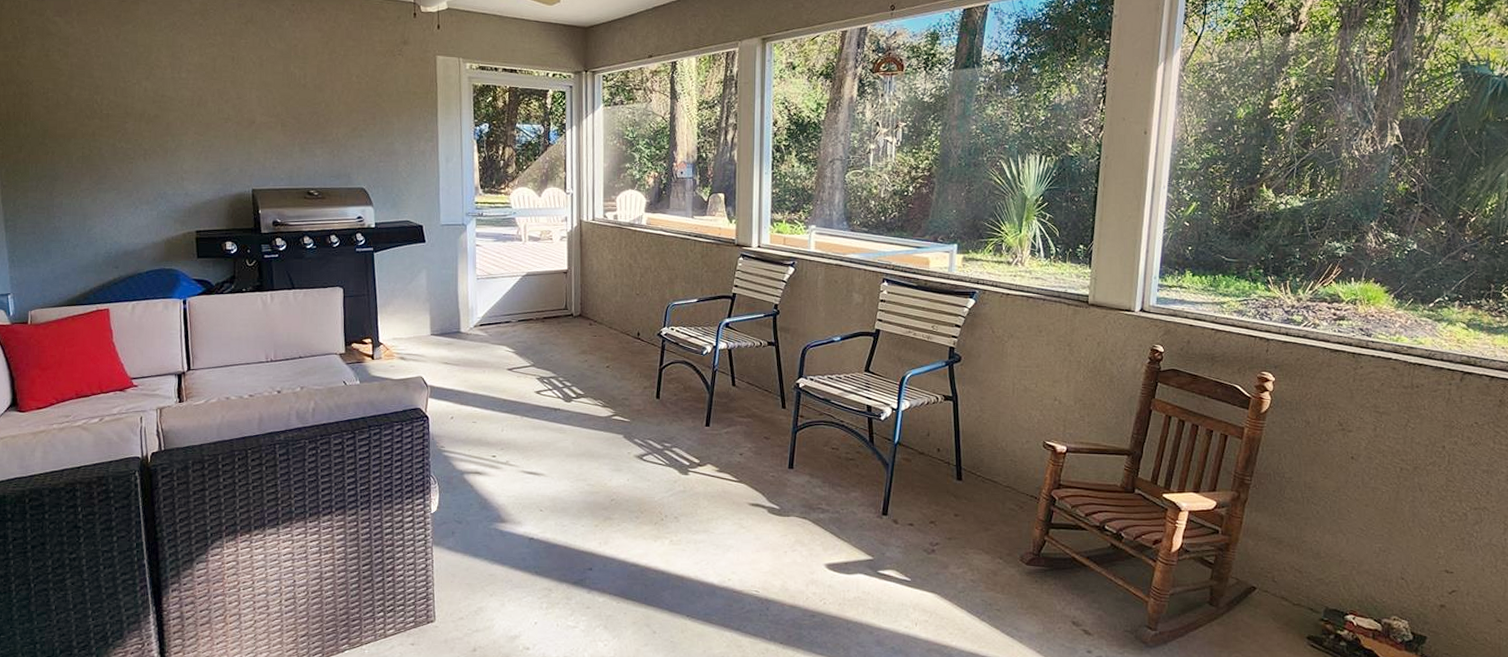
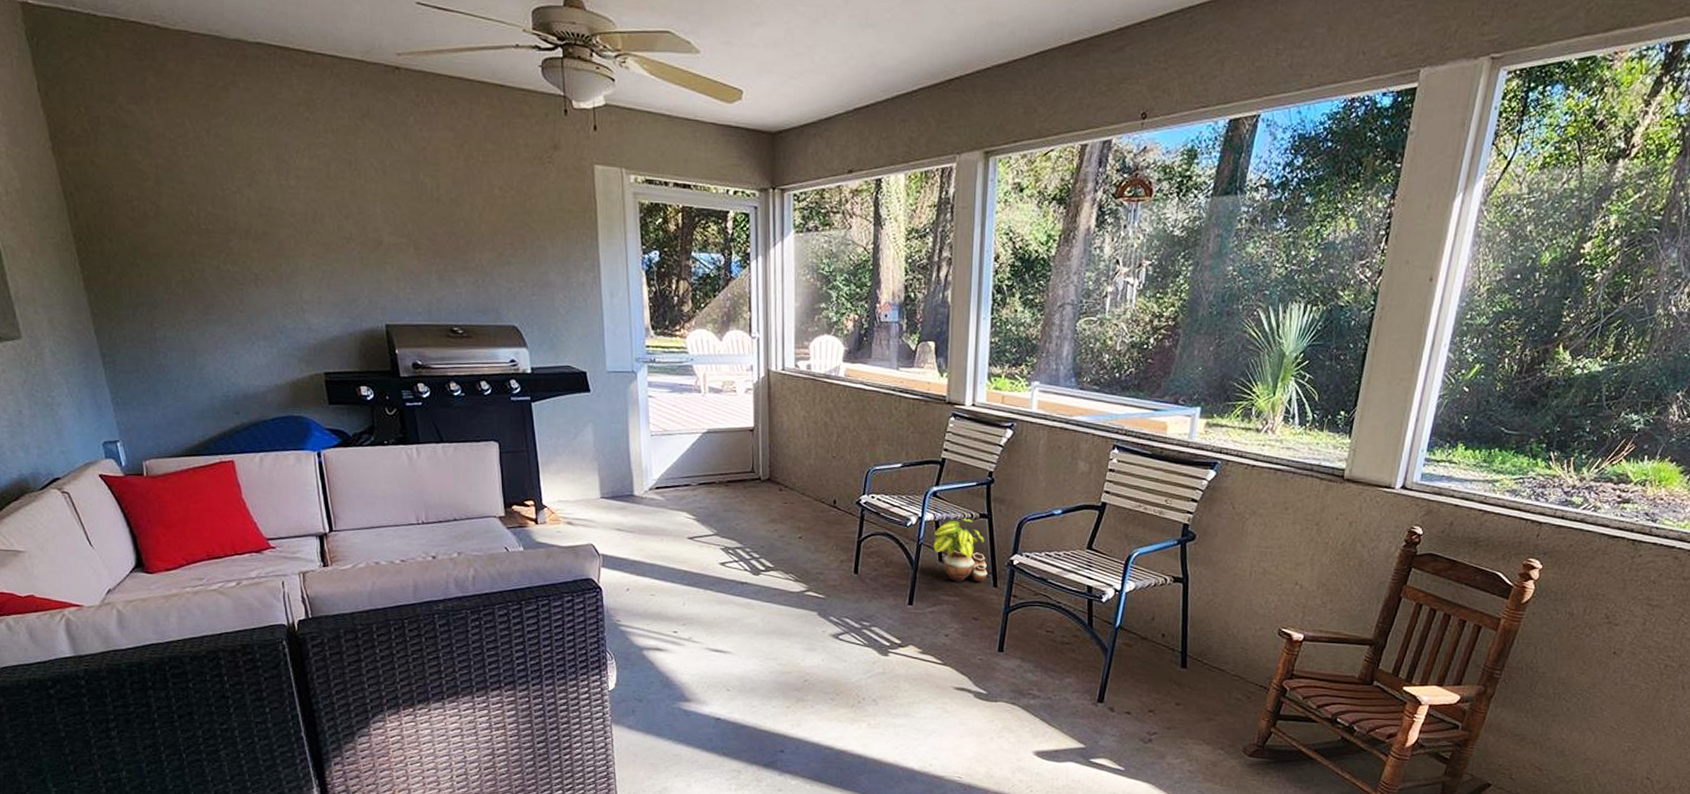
potted plant: none [727,346,776,404] -> present [934,518,988,583]

